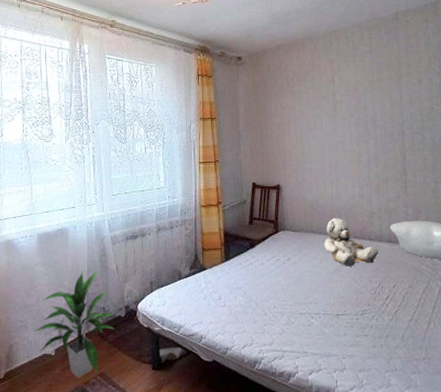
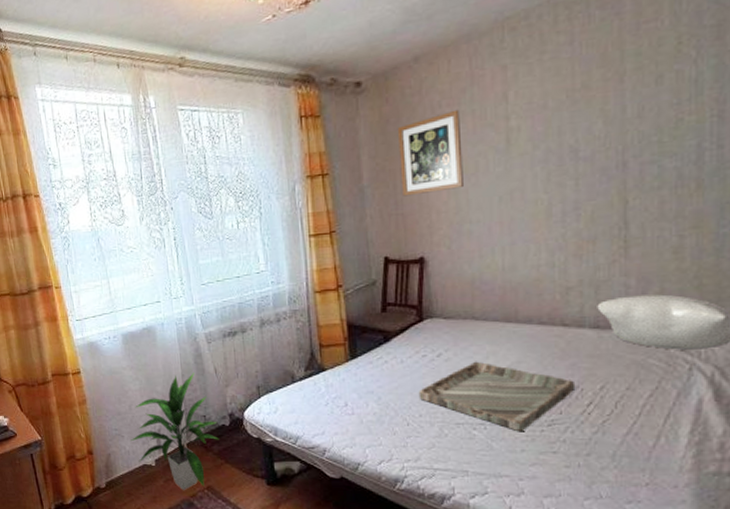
wall art: none [264,84,307,140] -> present [397,109,463,197]
tray: none [274,264,377,320] -> present [418,361,574,432]
teddy bear: present [324,217,379,266] -> none [491,297,577,363]

